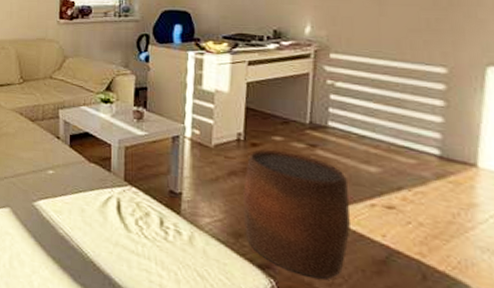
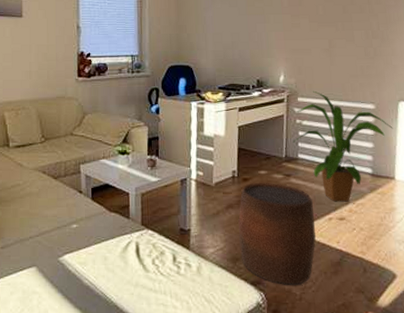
house plant: none [320,46,477,188] -> present [292,90,393,202]

